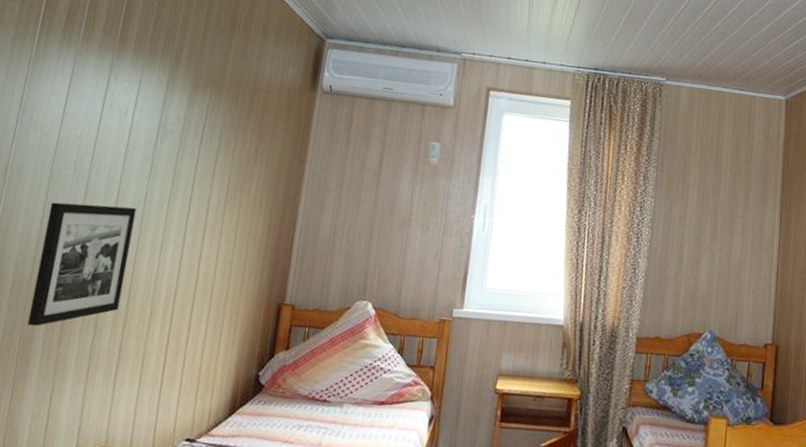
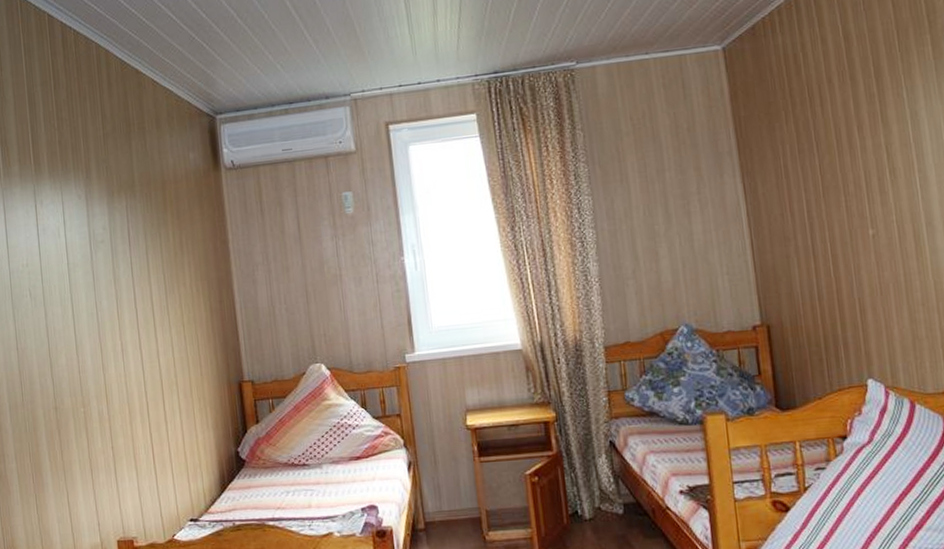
picture frame: present [28,202,137,326] -> none [20,319,101,442]

